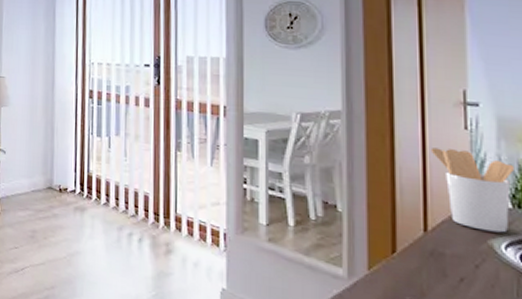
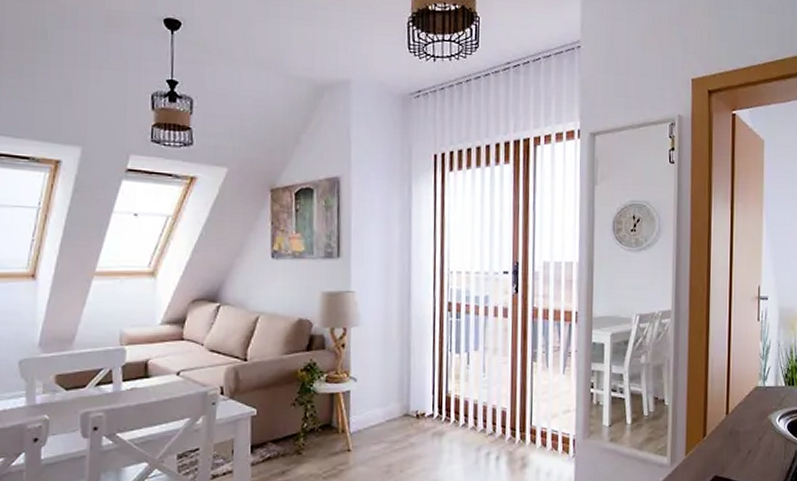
utensil holder: present [430,148,515,233] -> none [734,339,788,408]

